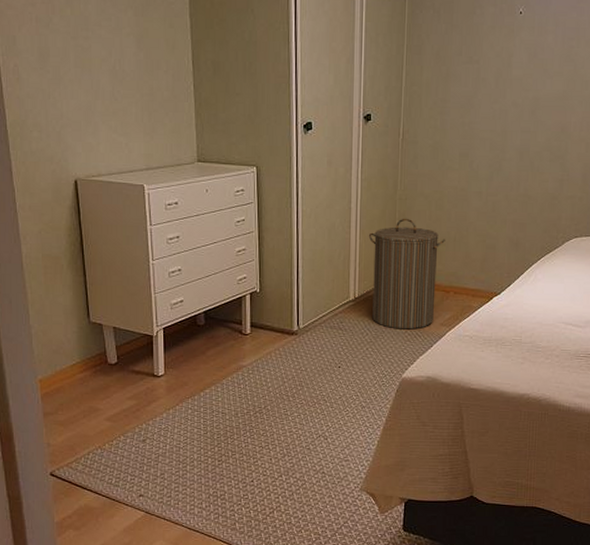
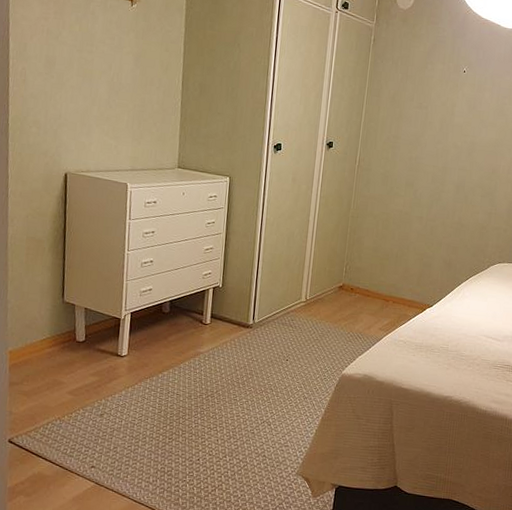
laundry hamper: present [368,218,446,330] -> none [320,233,389,332]

